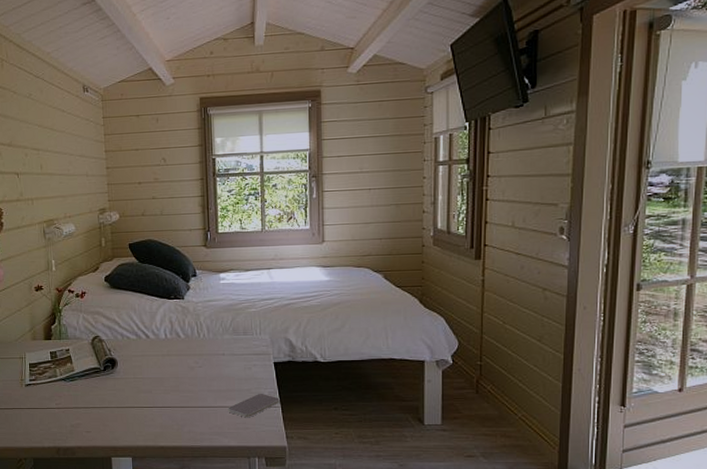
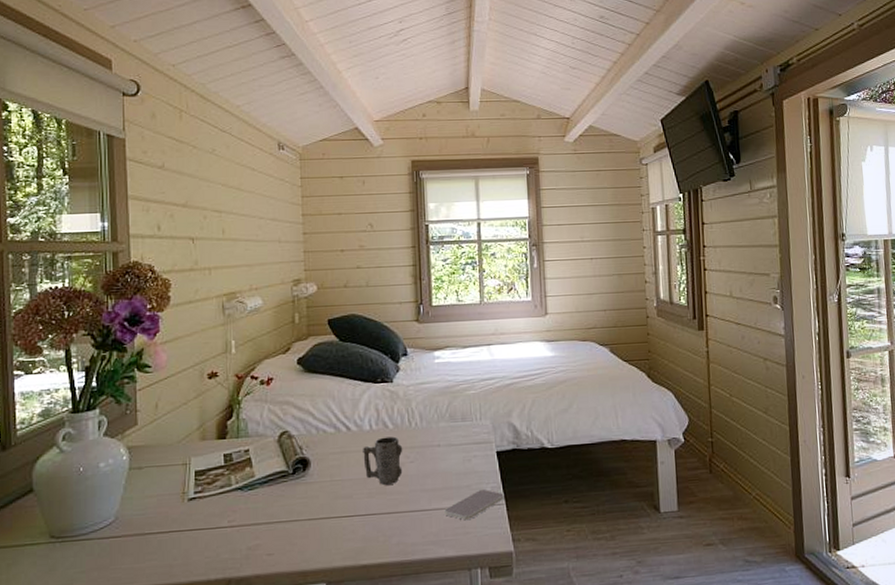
mug: none [159,345,193,384] -> present [363,436,403,485]

